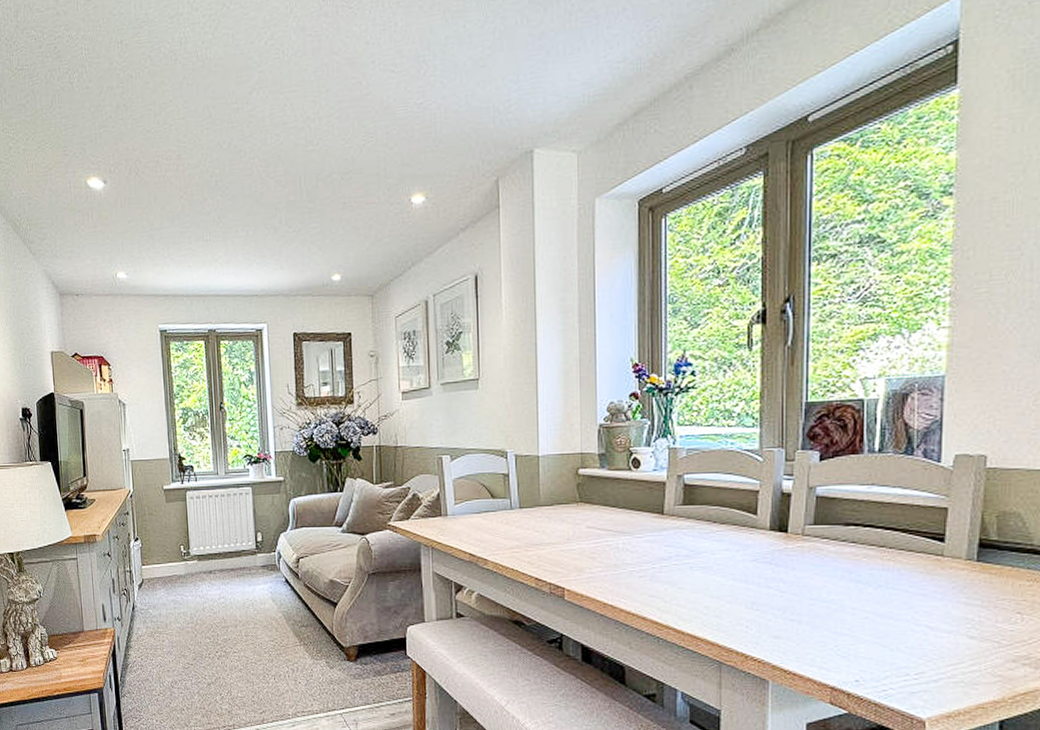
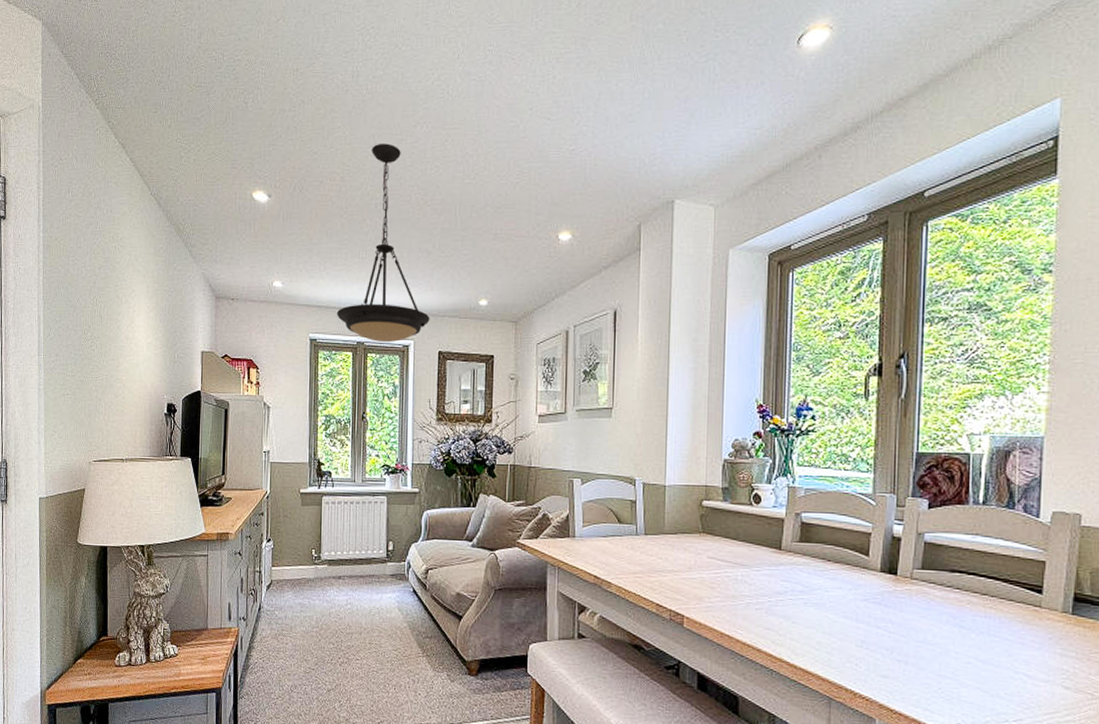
light fixture: none [184,114,282,329] -> present [336,143,430,343]

